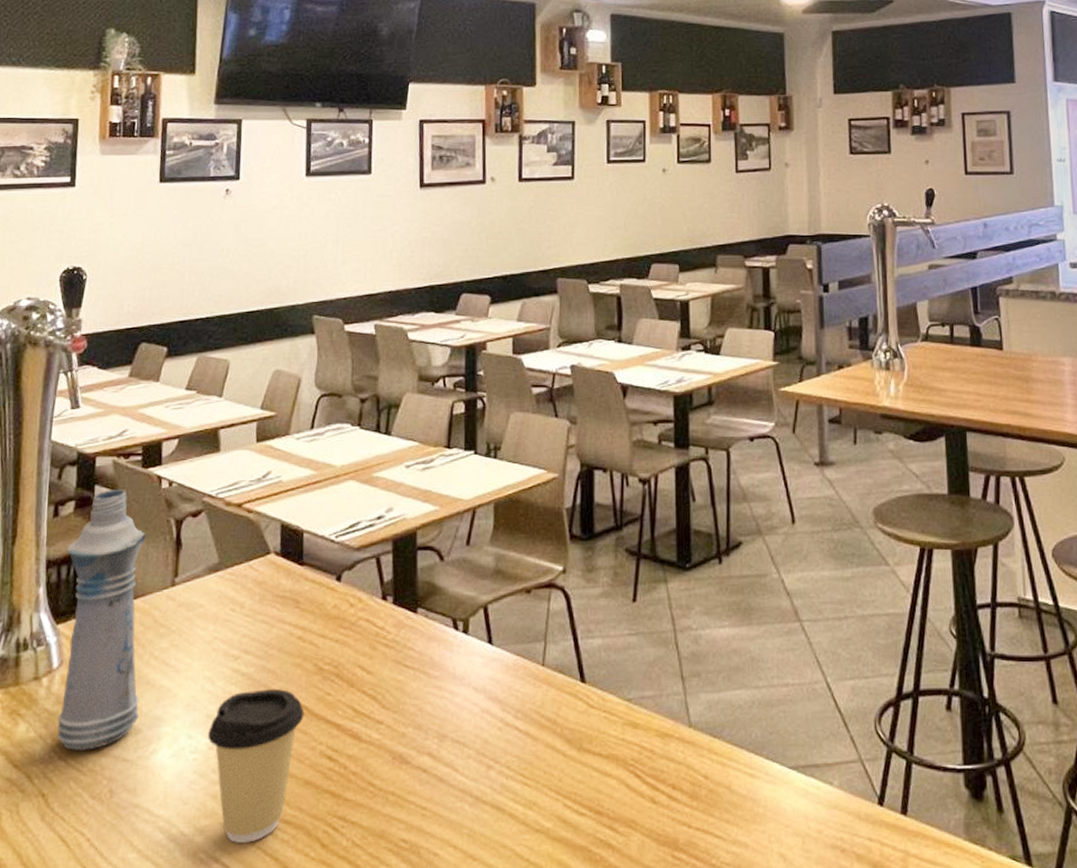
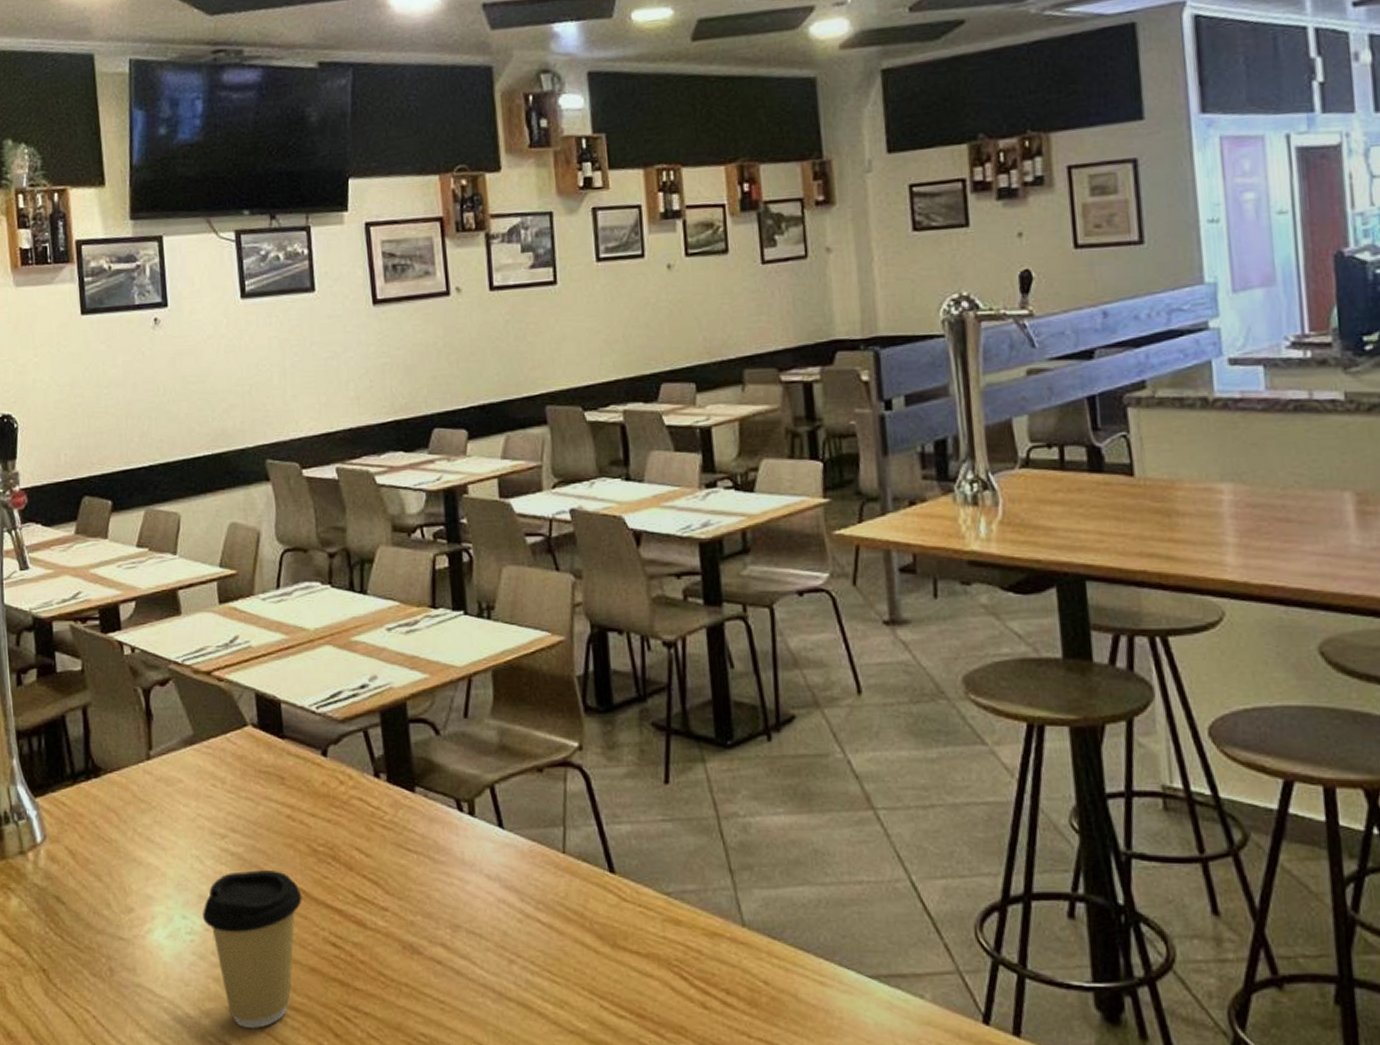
bottle: present [56,488,146,751] -> none [34,655,129,927]

